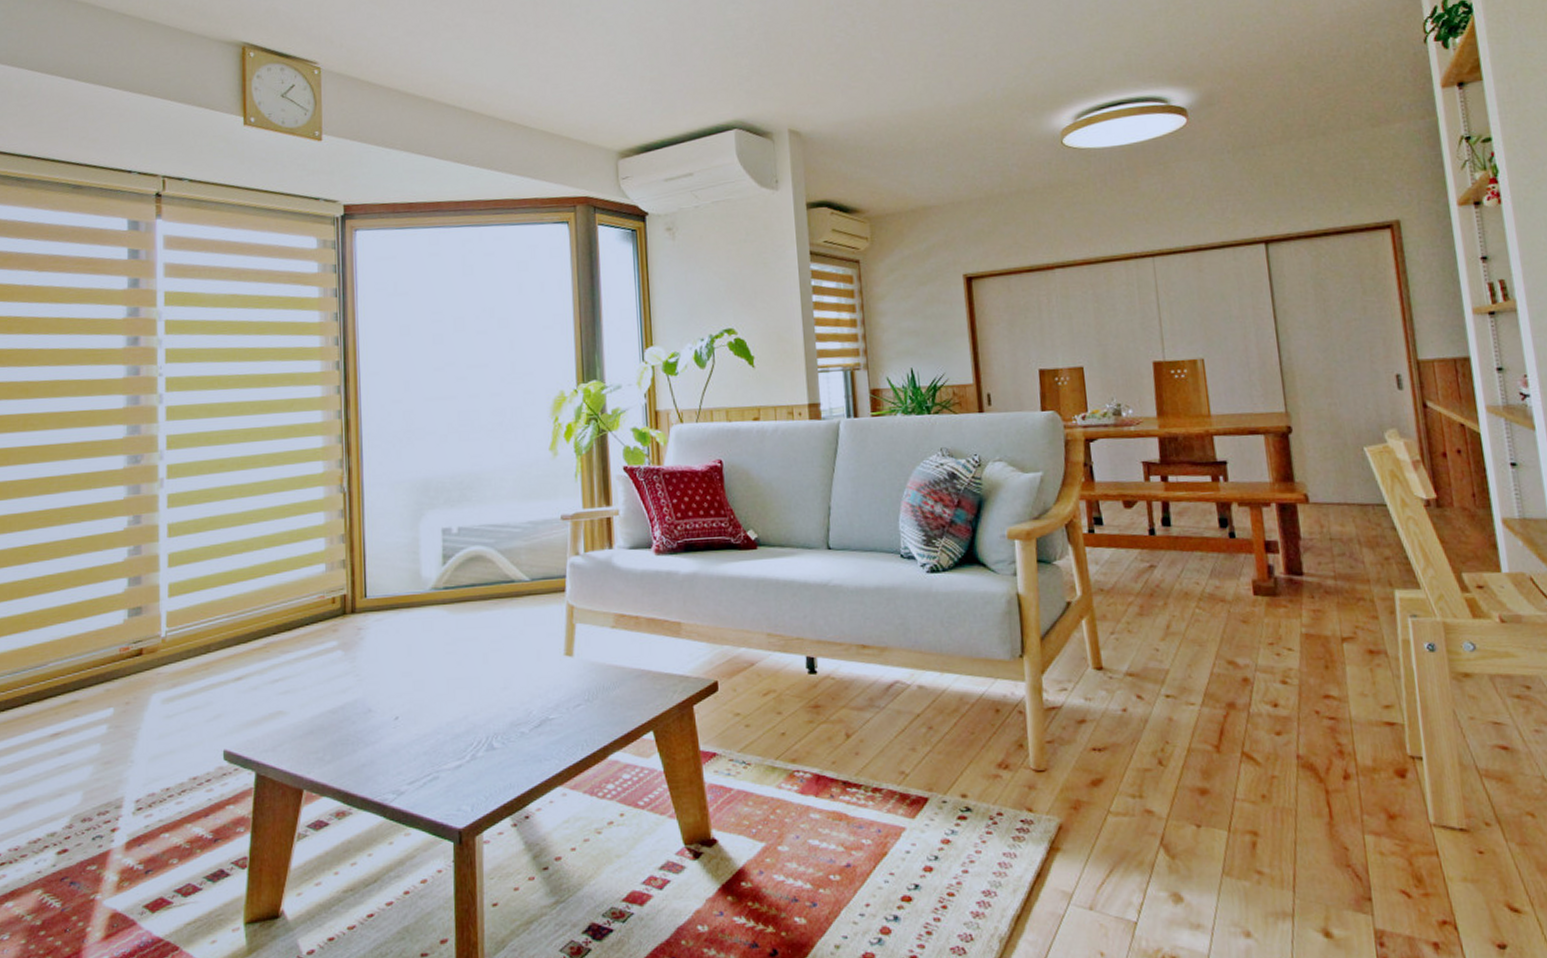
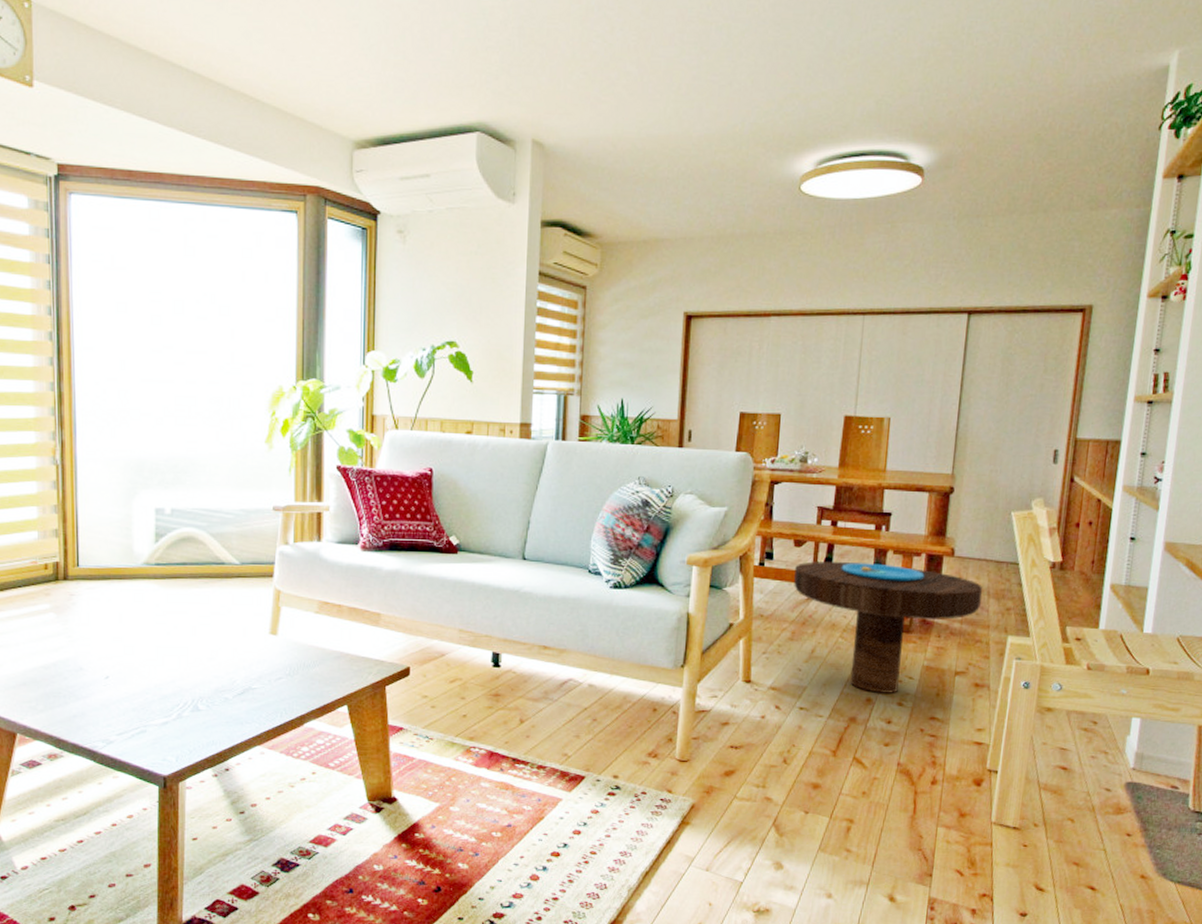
side table: none [1130,519,1353,671] -> present [794,561,983,693]

